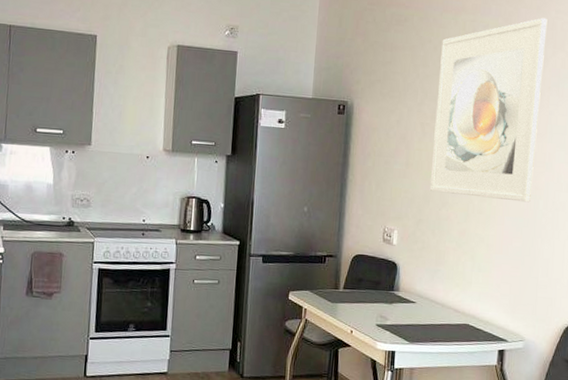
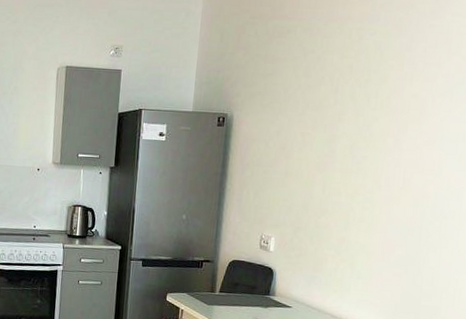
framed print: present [429,17,548,203] -> none [309,22,442,211]

